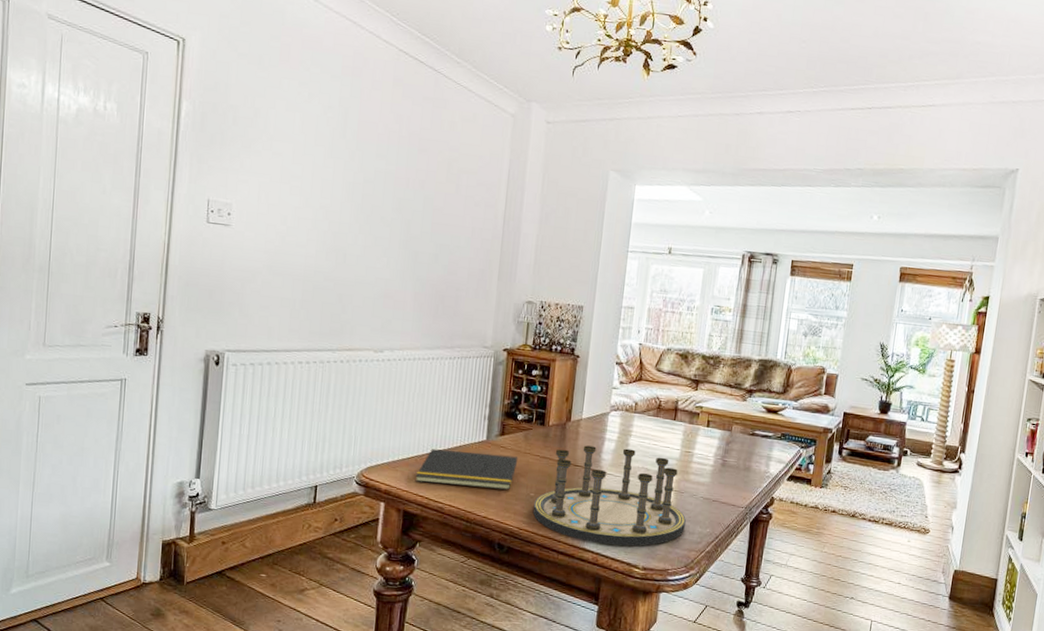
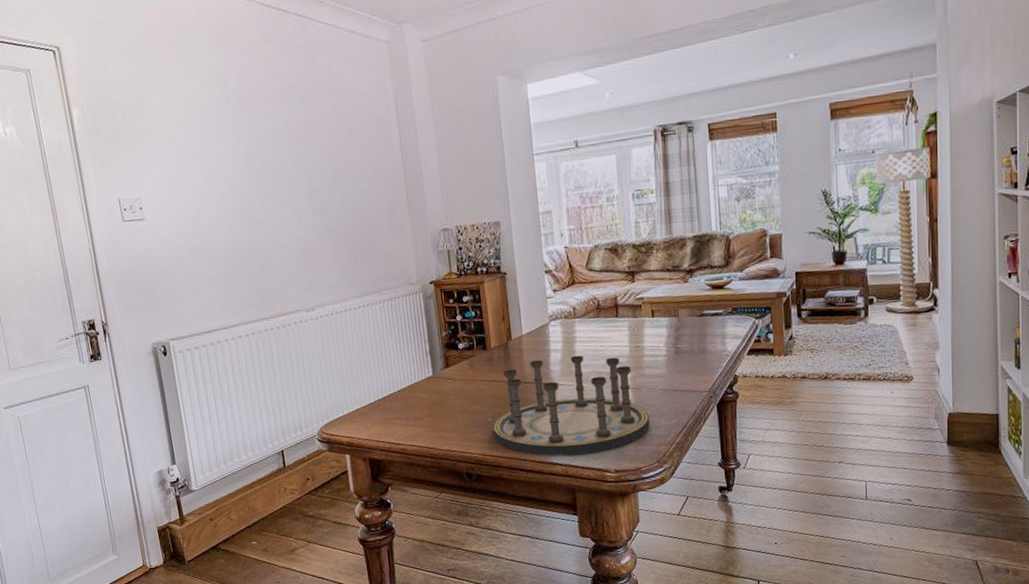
notepad: present [415,449,518,490] -> none [372,385,468,429]

